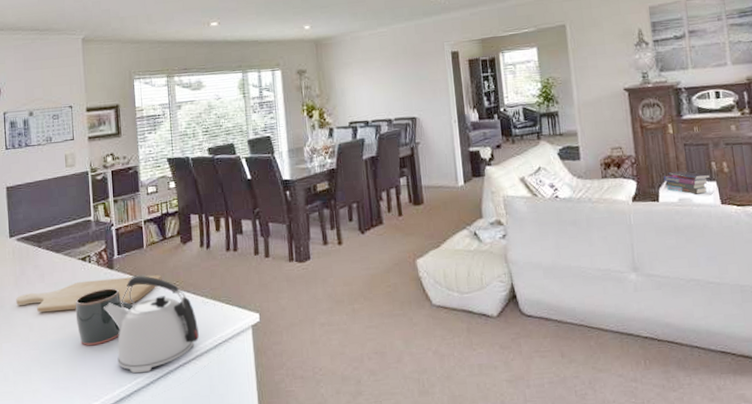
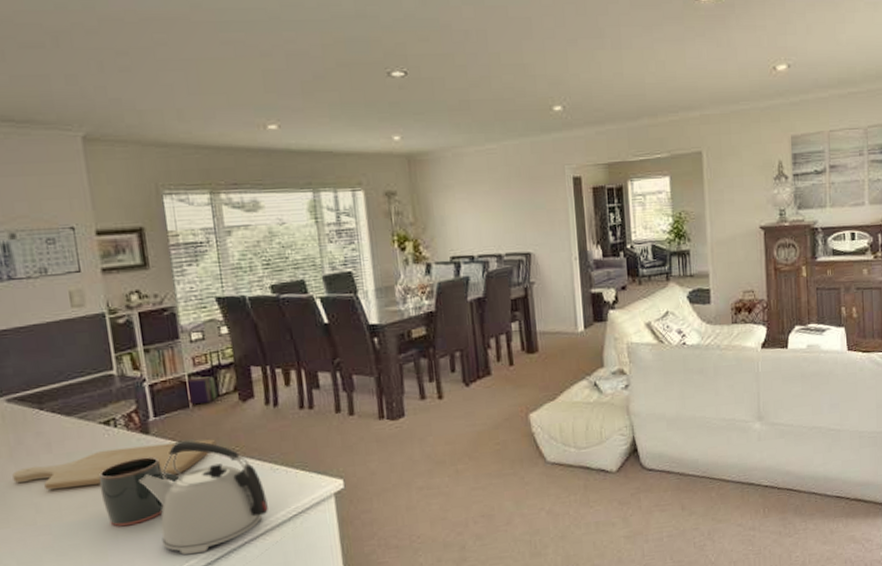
books: none [141,222,165,245] -> present [185,376,218,404]
books: present [663,171,710,195] -> none [794,316,839,341]

